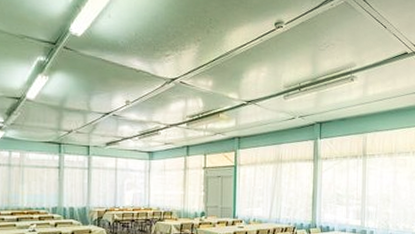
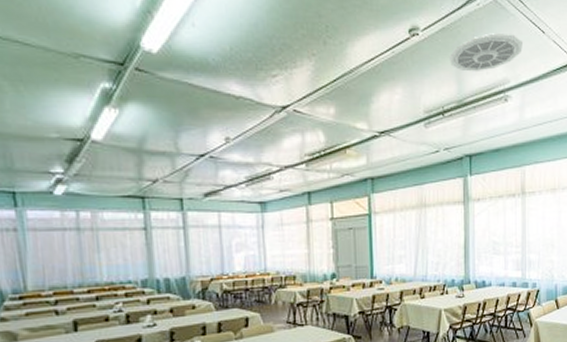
ceiling vent: none [307,27,368,57] -> present [450,33,522,72]

